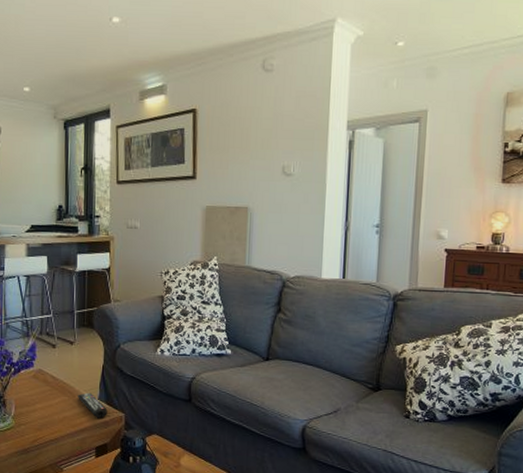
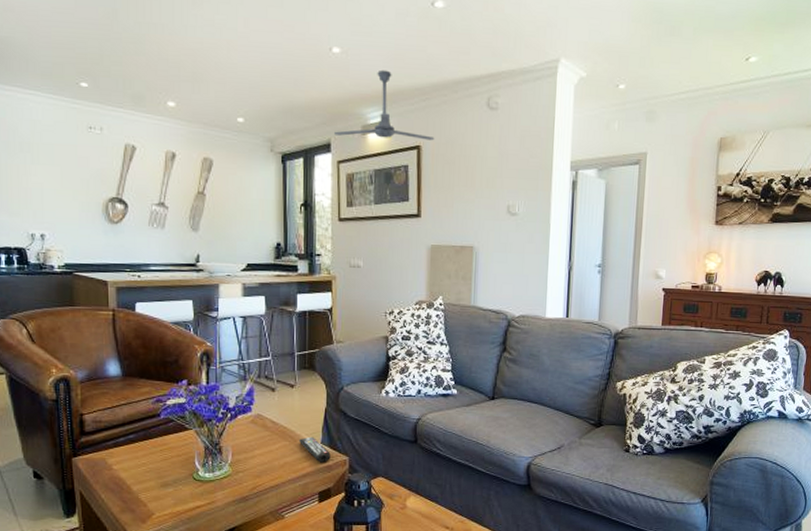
ceiling fan: none [114,37,210,104] -> present [334,69,435,141]

